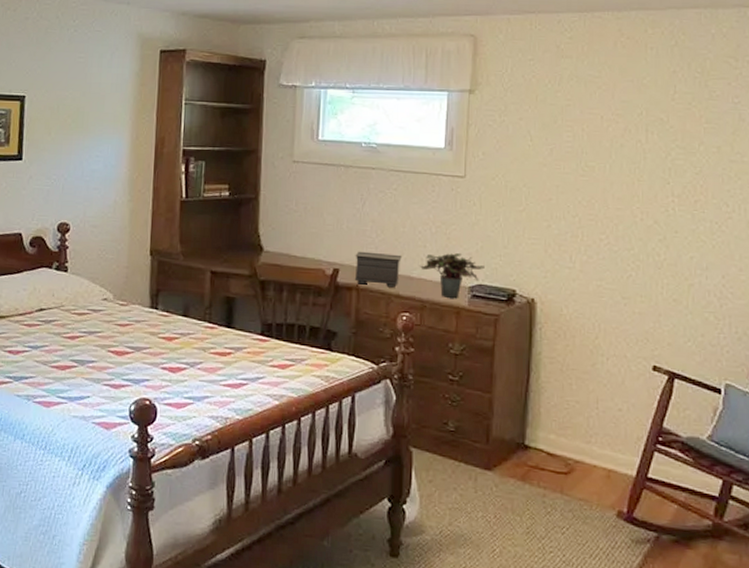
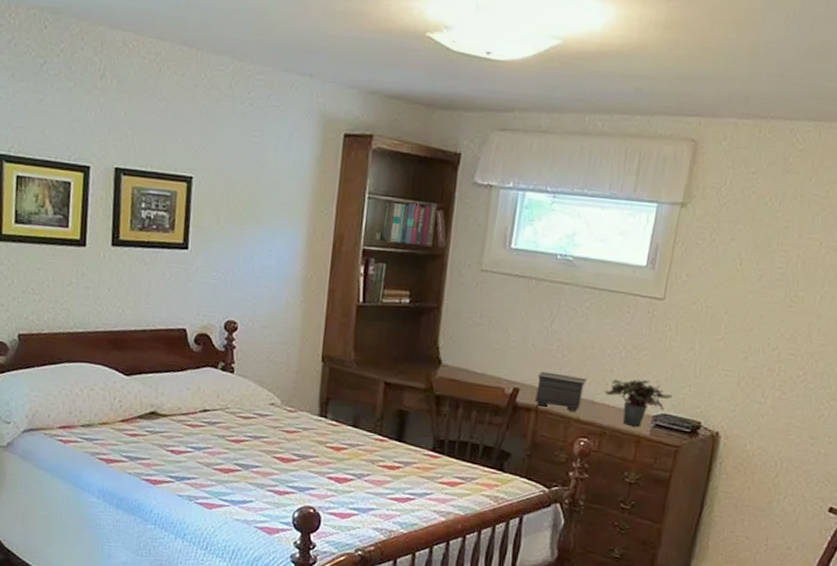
books: none [194,104,260,144] -> present [376,201,447,248]

